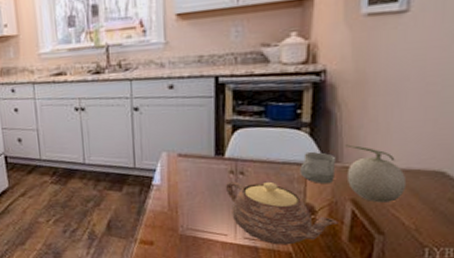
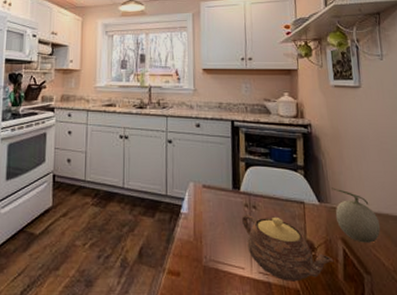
cup: present [300,152,336,184] -> none [299,192,327,223]

